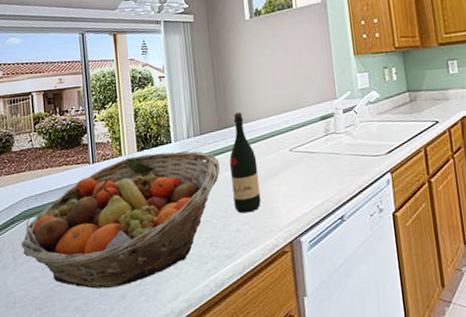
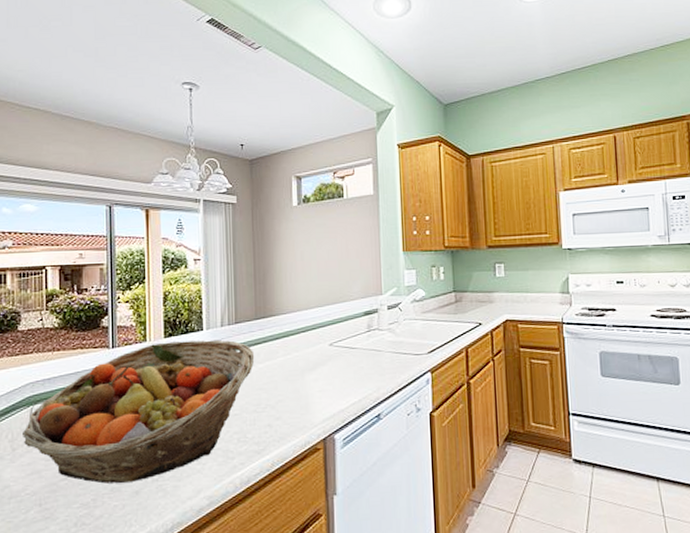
wine bottle: present [229,112,261,214] -> none [264,302,296,408]

